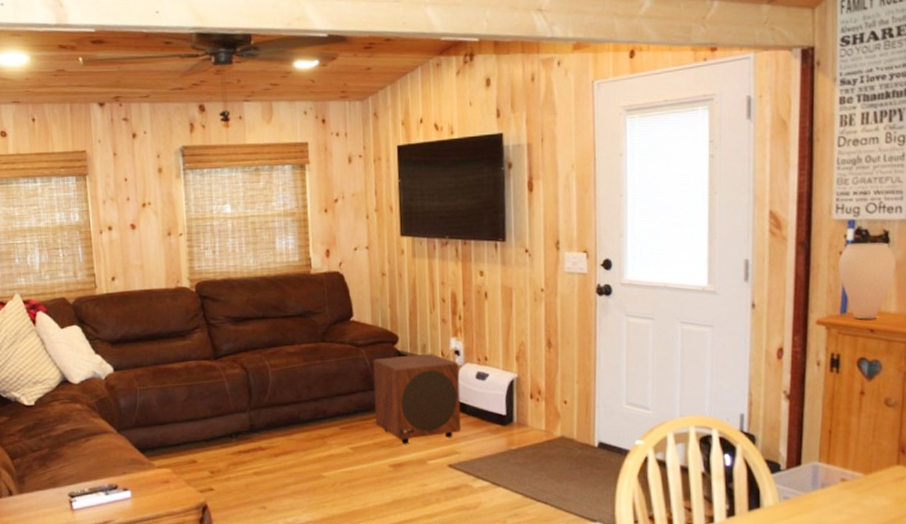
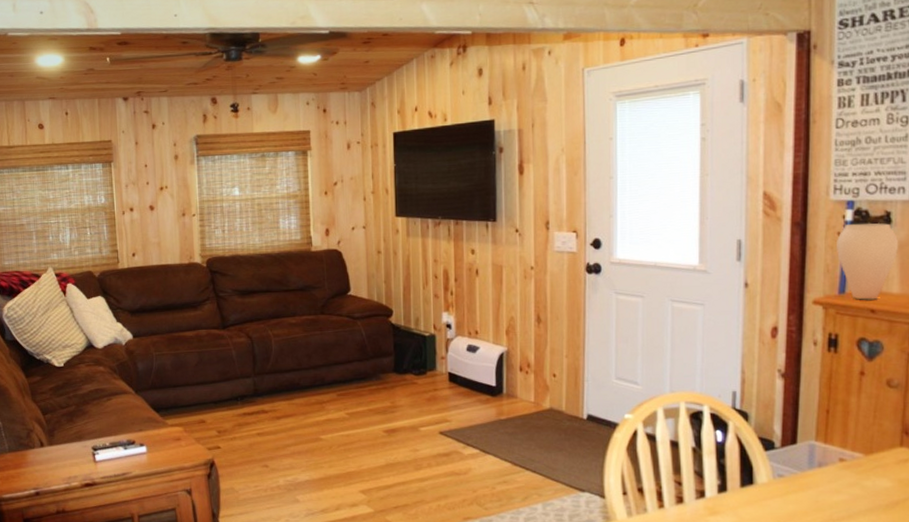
subwoofer: present [372,353,461,444] -> none [368,326,452,412]

